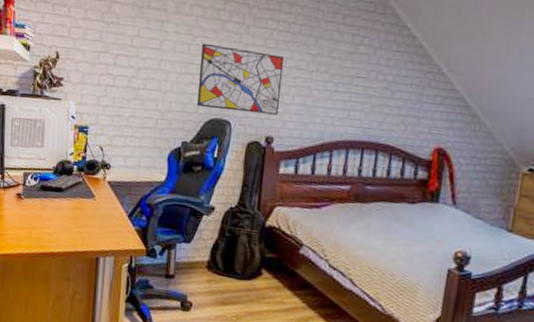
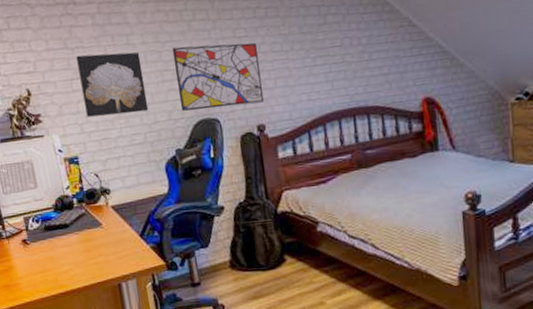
wall art: none [106,30,170,98] -> present [76,52,149,117]

